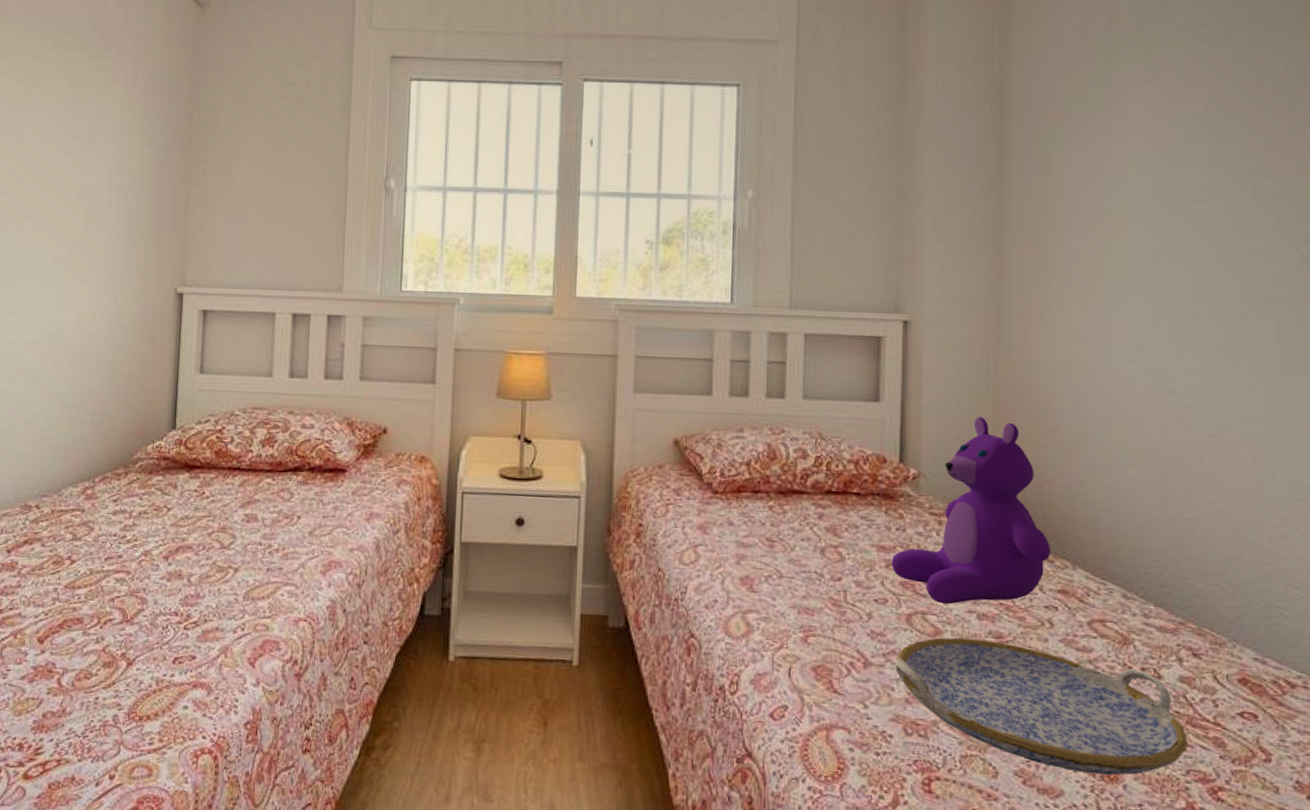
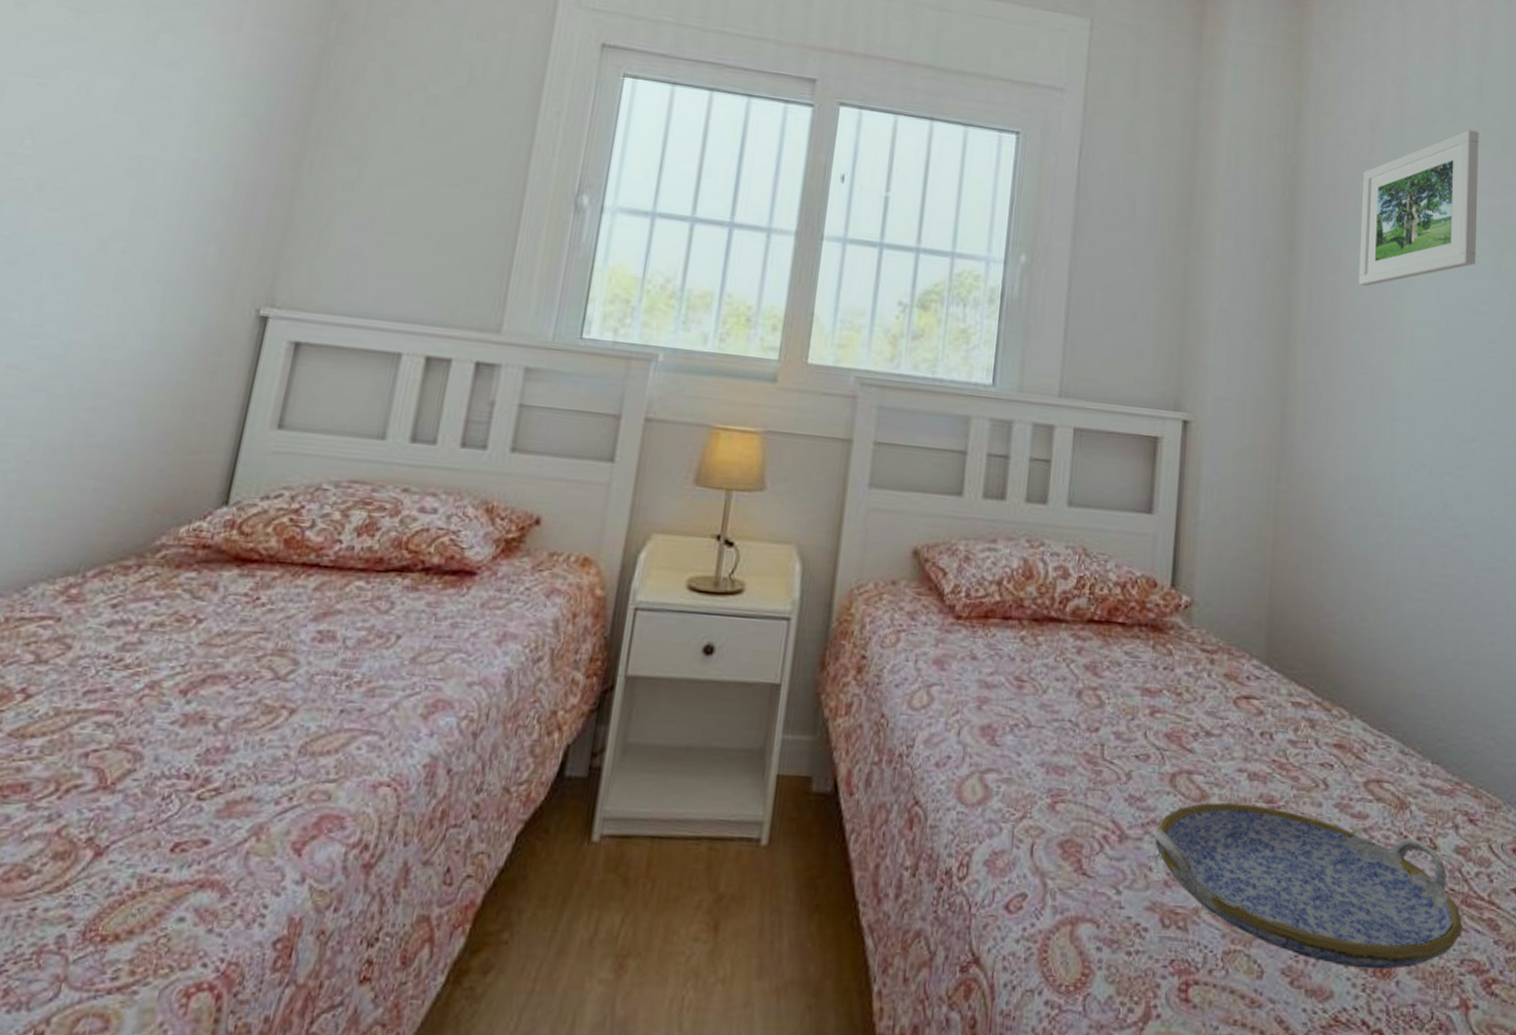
teddy bear: present [891,417,1051,605] -> none [1156,537,1329,762]
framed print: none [1070,26,1195,187] -> present [1358,130,1479,286]

